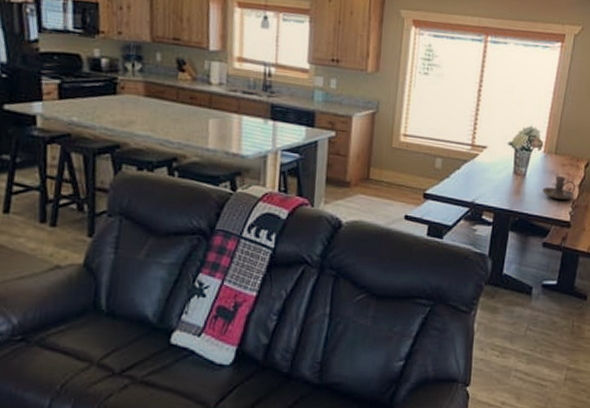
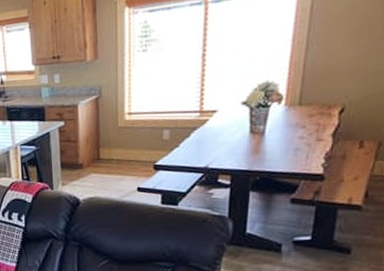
candle holder: present [542,175,576,199] -> none [285,127,328,152]

